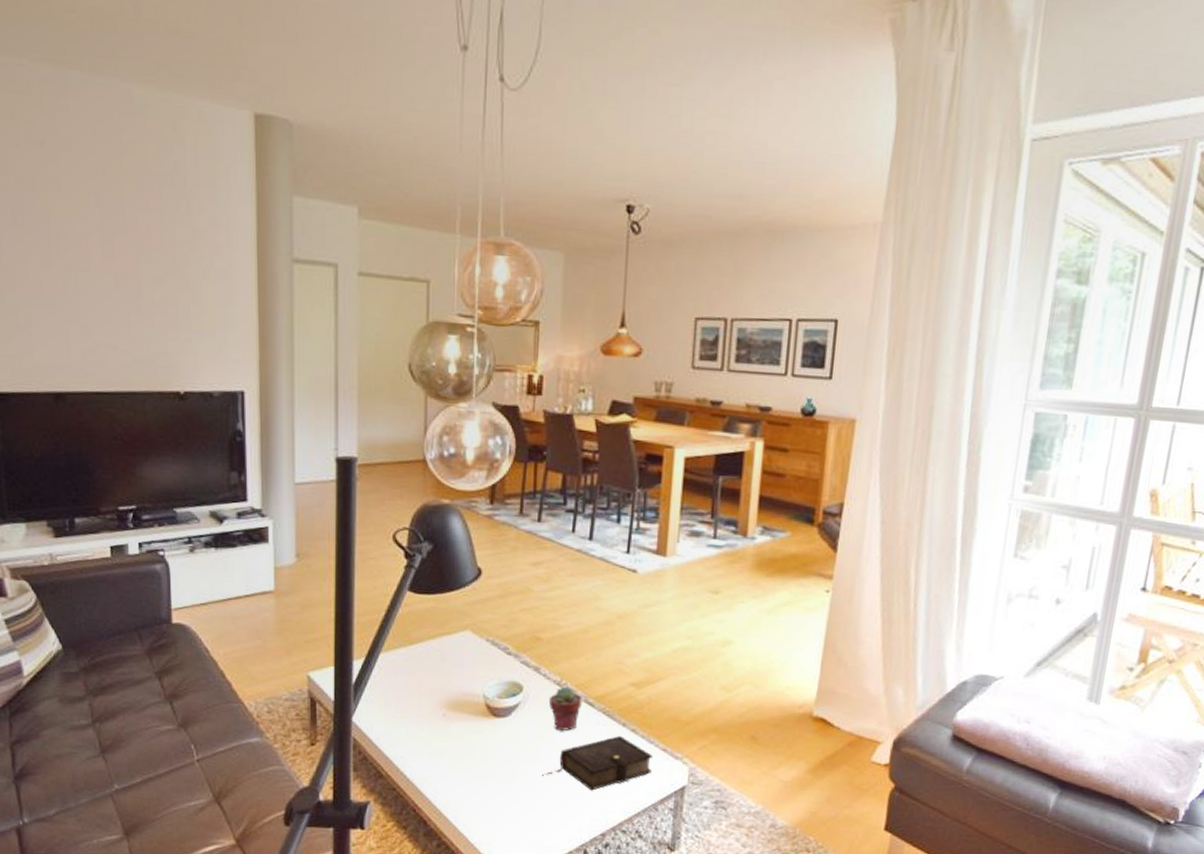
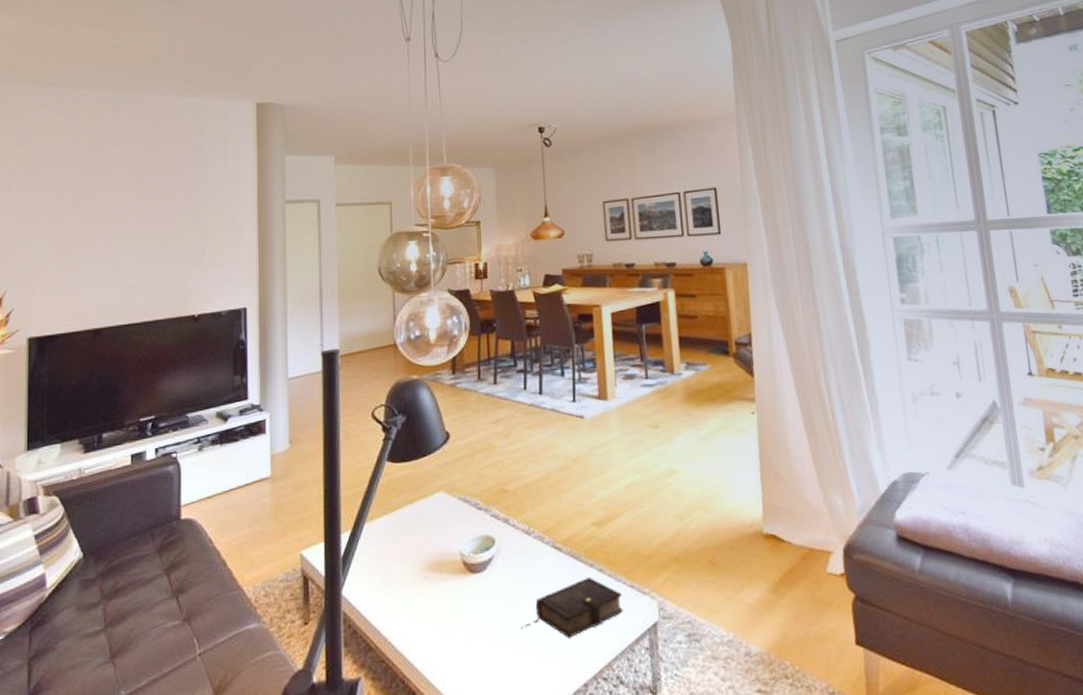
potted succulent: present [548,686,582,731] -> none [519,534,550,579]

